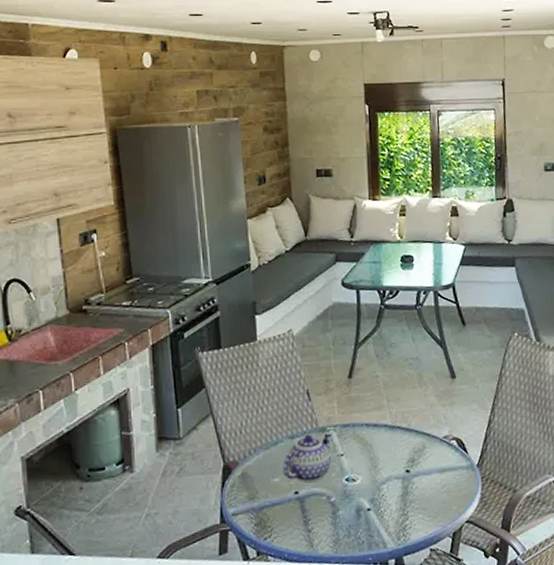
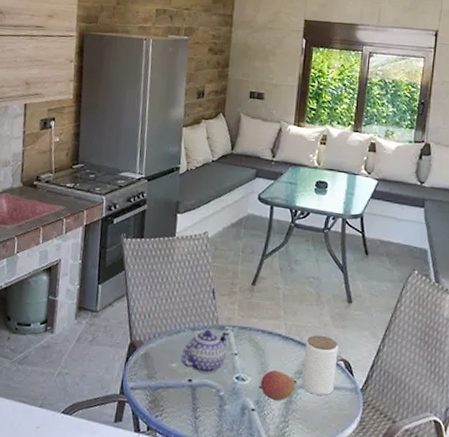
fruit: none [371,463,410,496] -> present [258,370,296,401]
jar: none [414,417,450,480] -> present [302,334,339,396]

